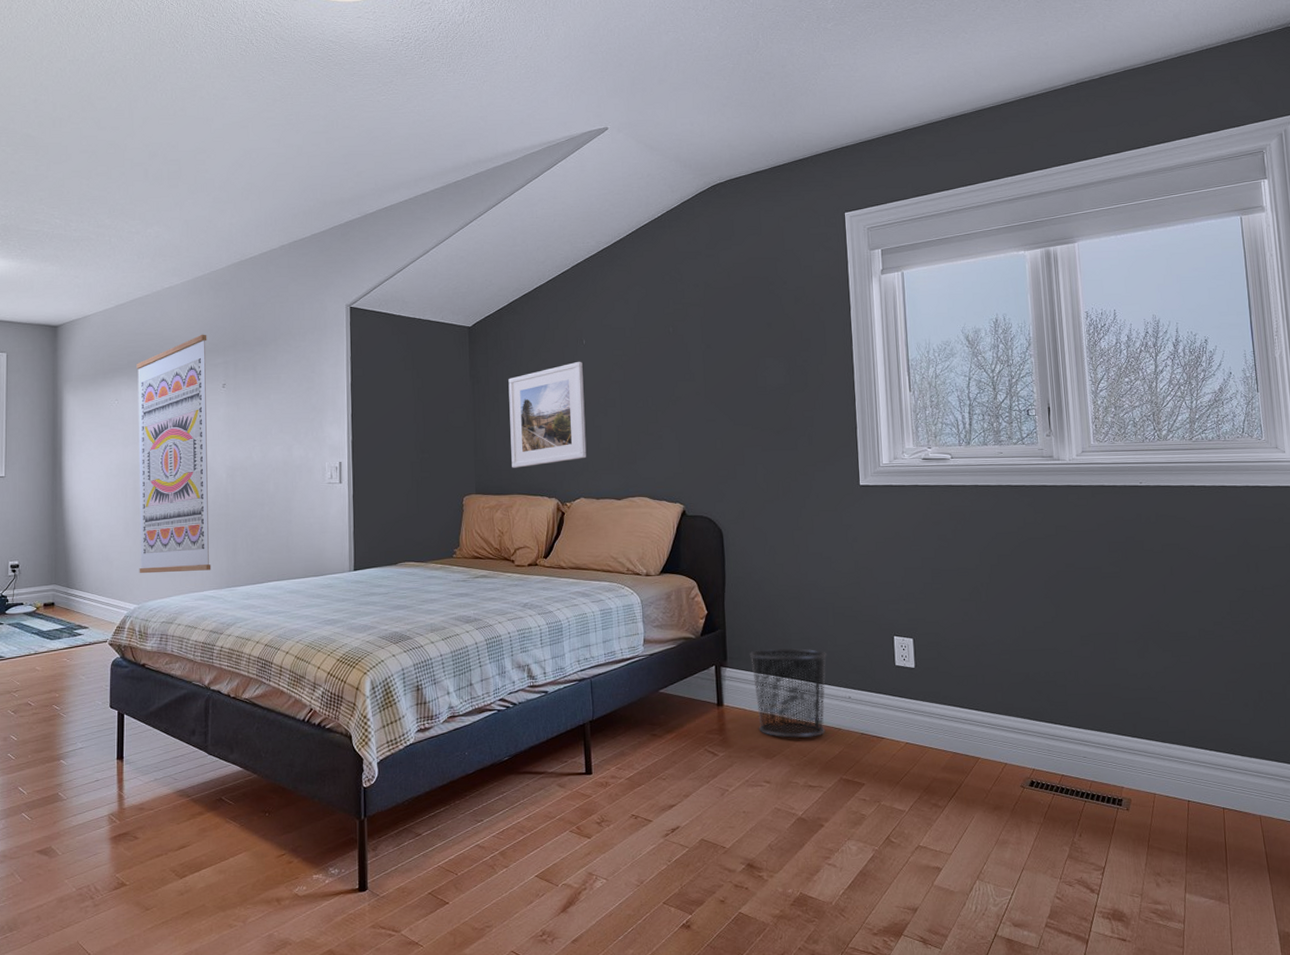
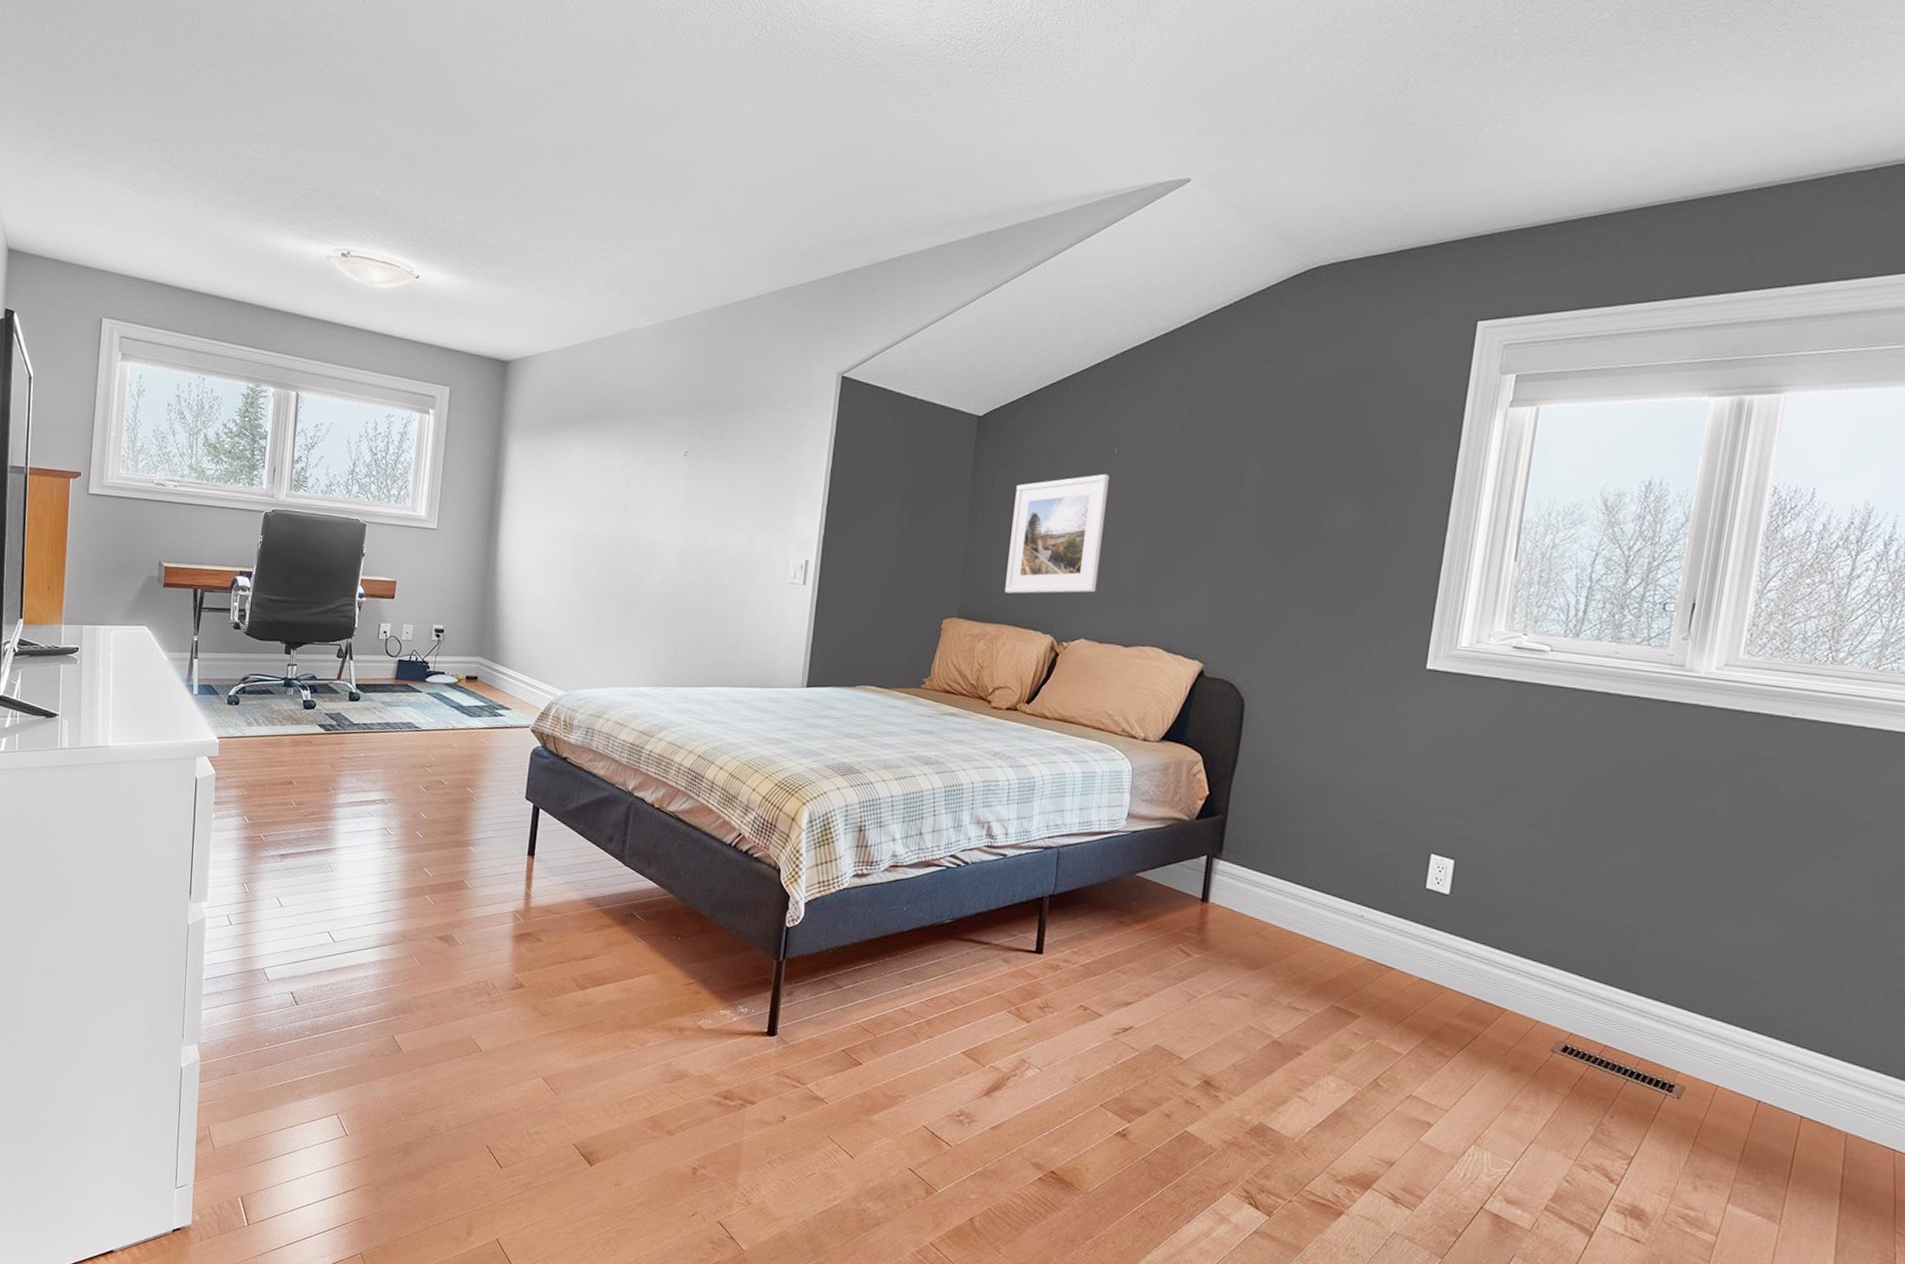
wall art: present [136,334,211,574] -> none [570,389,674,664]
waste bin: present [749,648,828,739] -> none [1245,845,1345,955]

